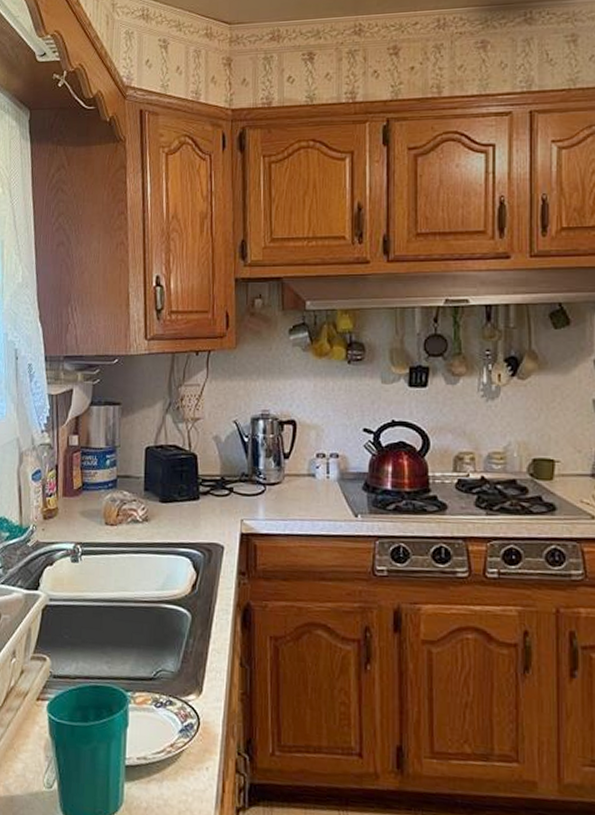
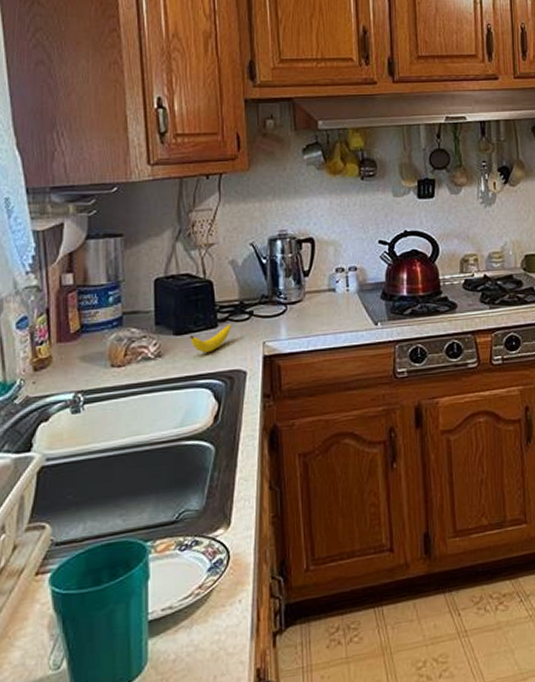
banana: none [173,498,213,523] -> present [189,324,232,353]

